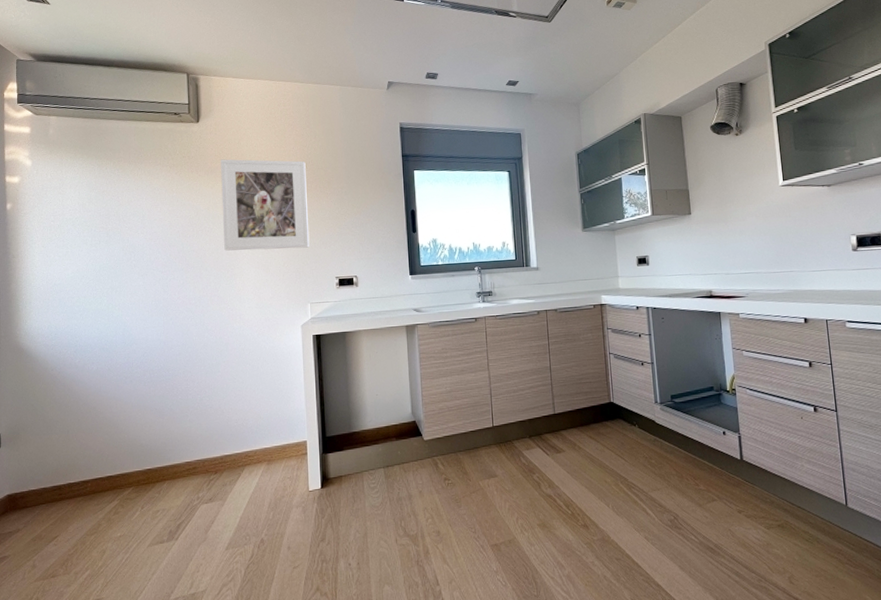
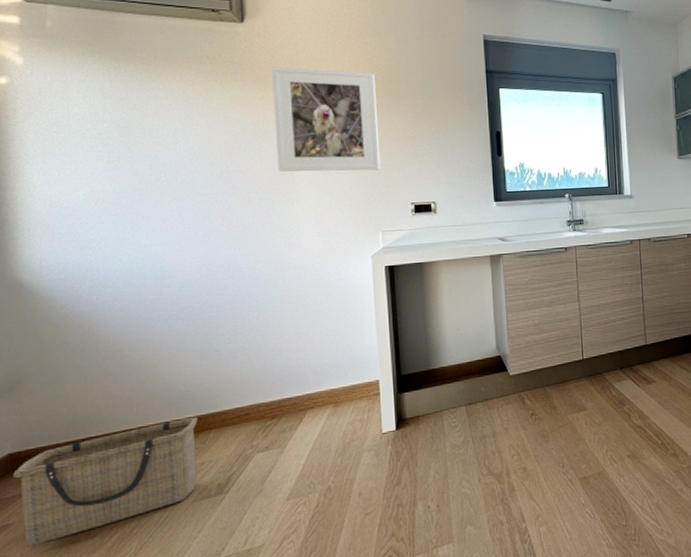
basket: none [10,468,154,577] -> present [13,416,198,546]

